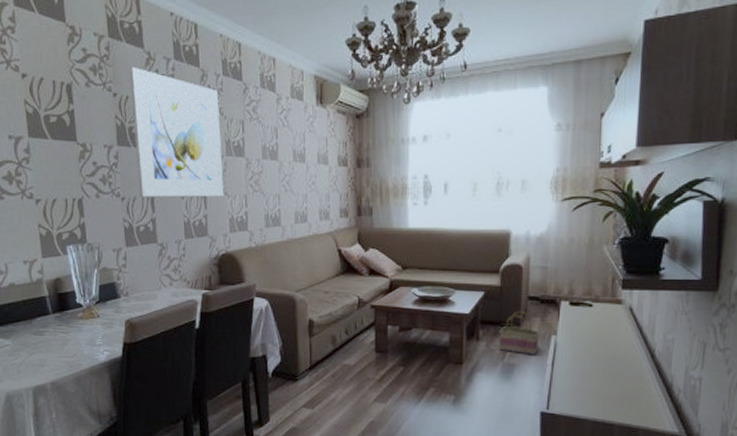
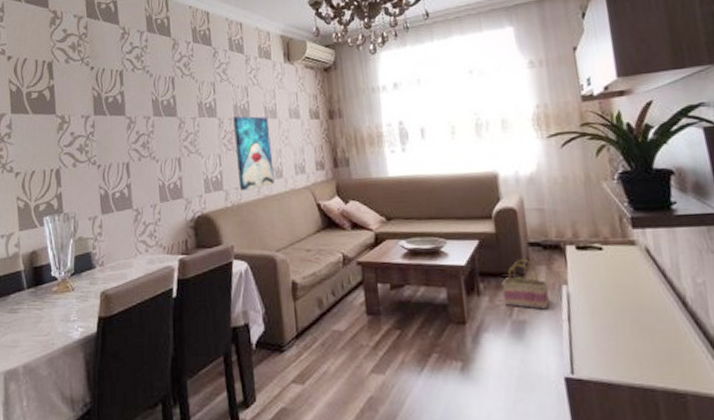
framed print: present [129,66,224,197] -> none [105,41,198,163]
wall art: none [260,158,299,232] -> present [232,116,275,190]

